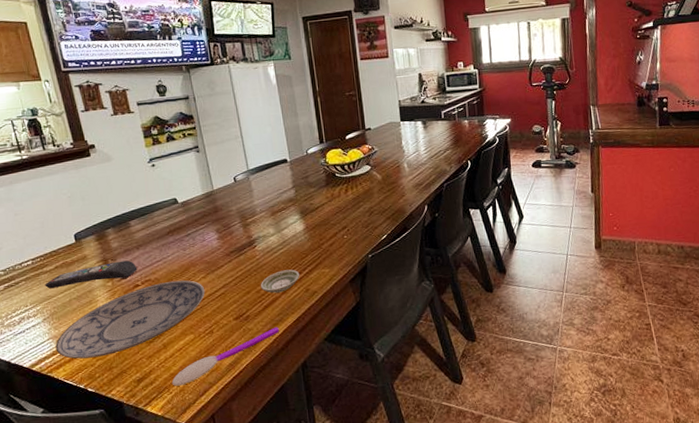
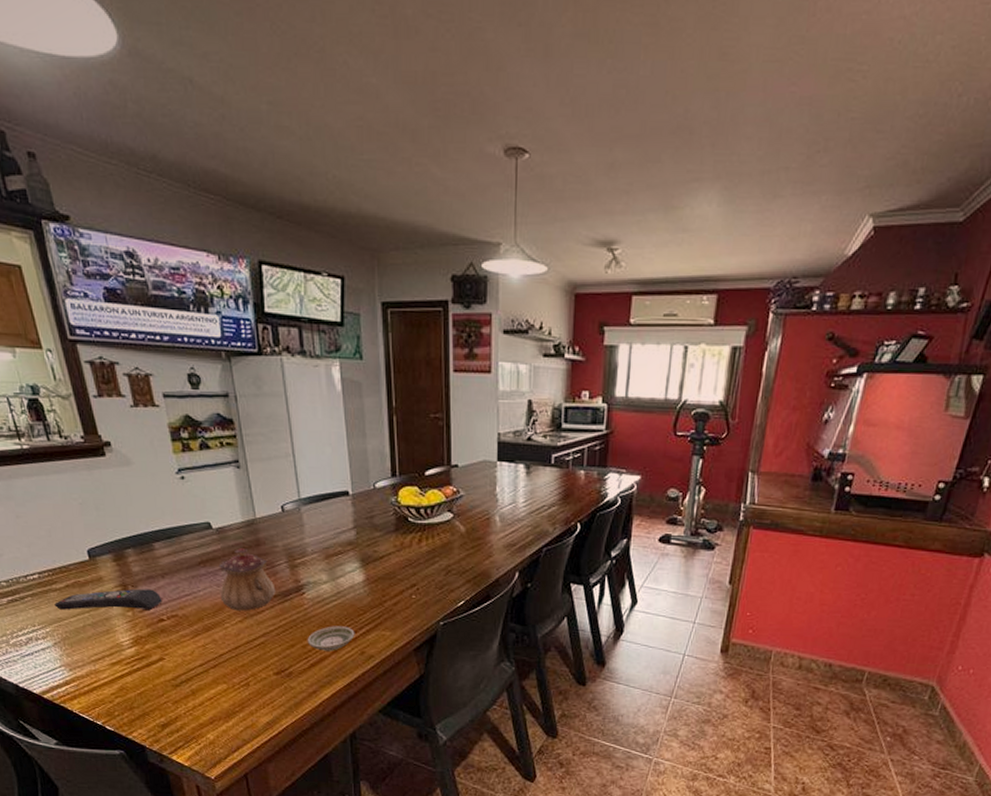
plate: present [55,280,205,359] -> none [68,620,242,694]
spoon: present [171,327,279,386] -> none [200,689,326,738]
teapot: none [184,215,232,269] -> present [218,548,276,611]

